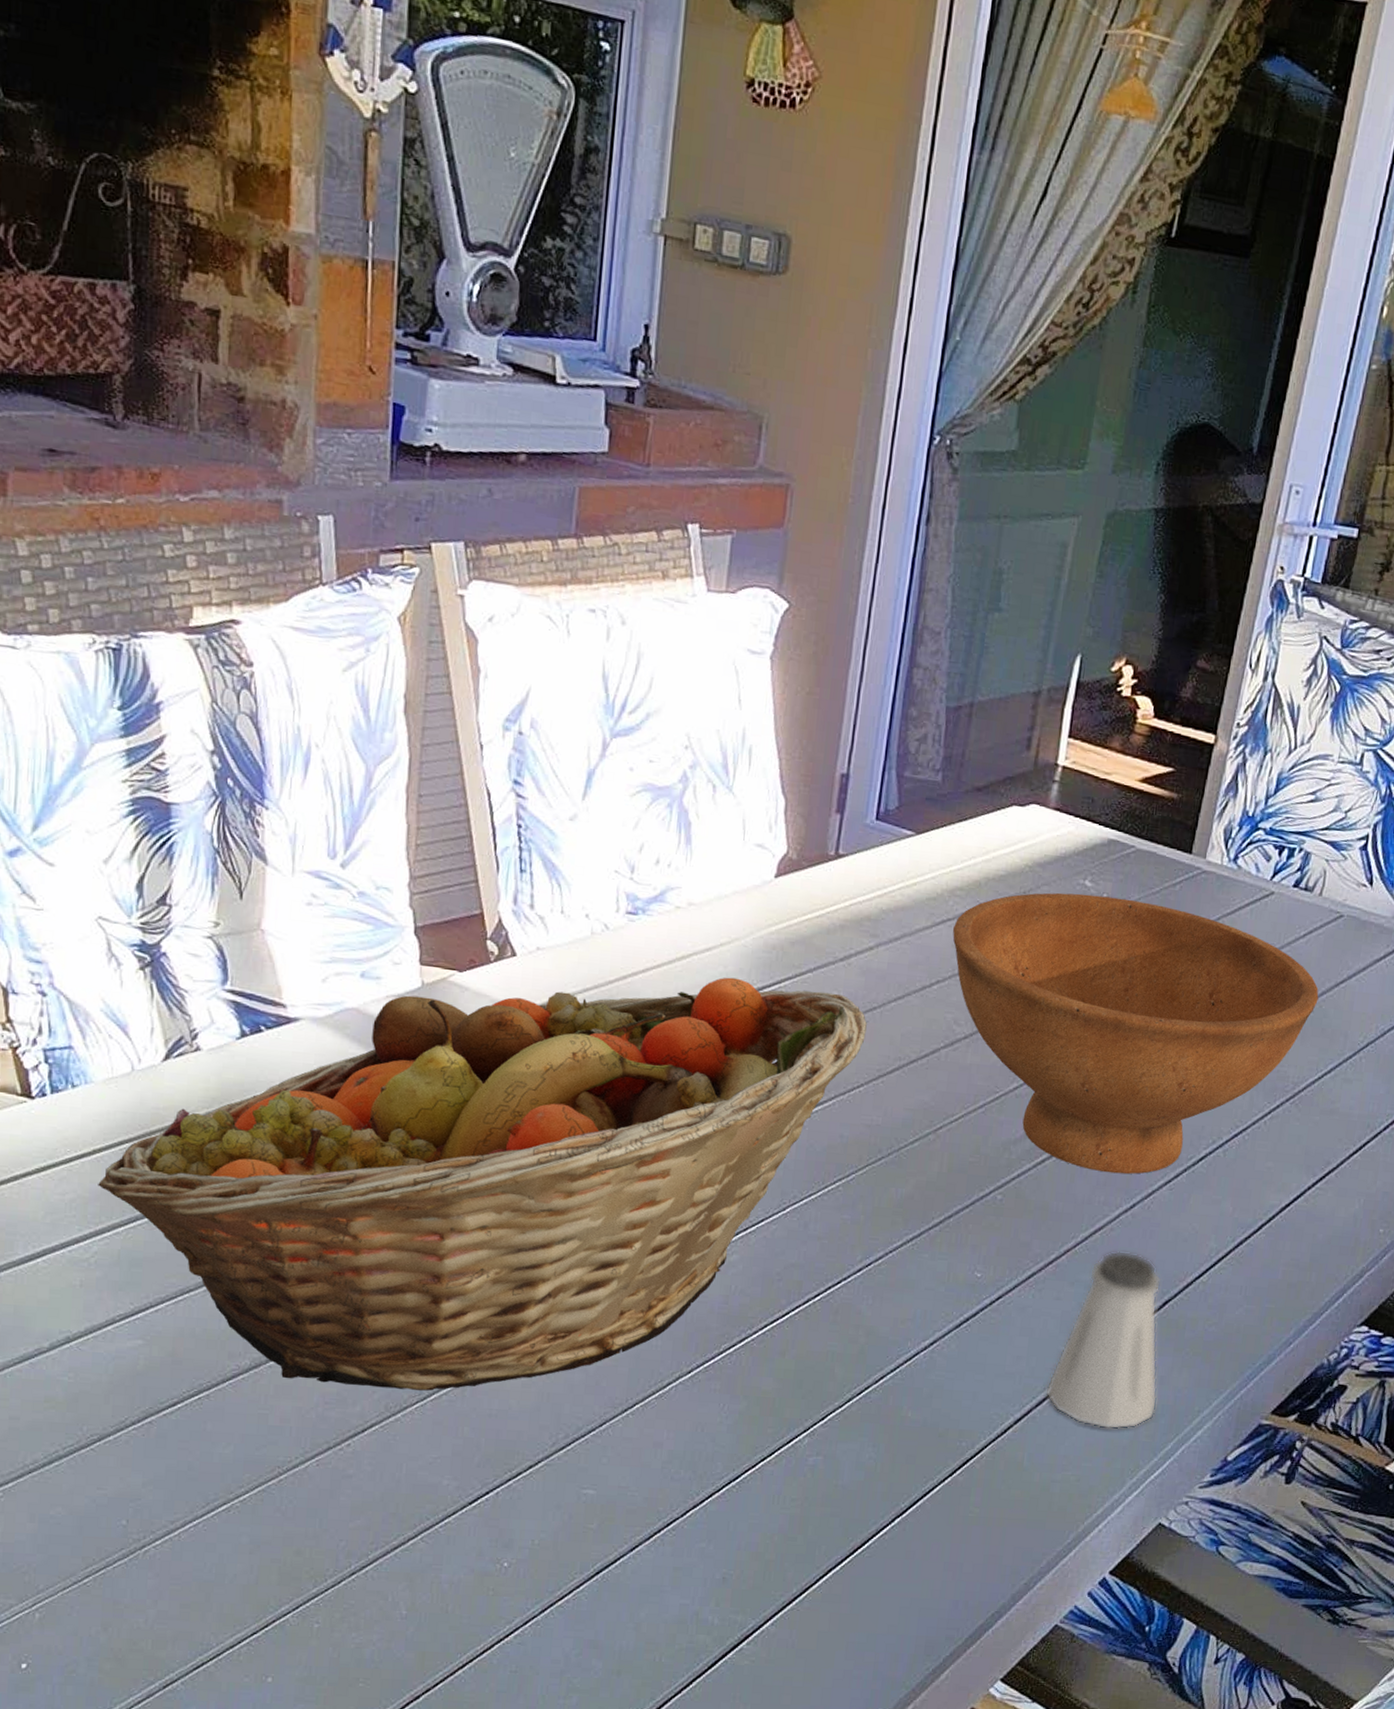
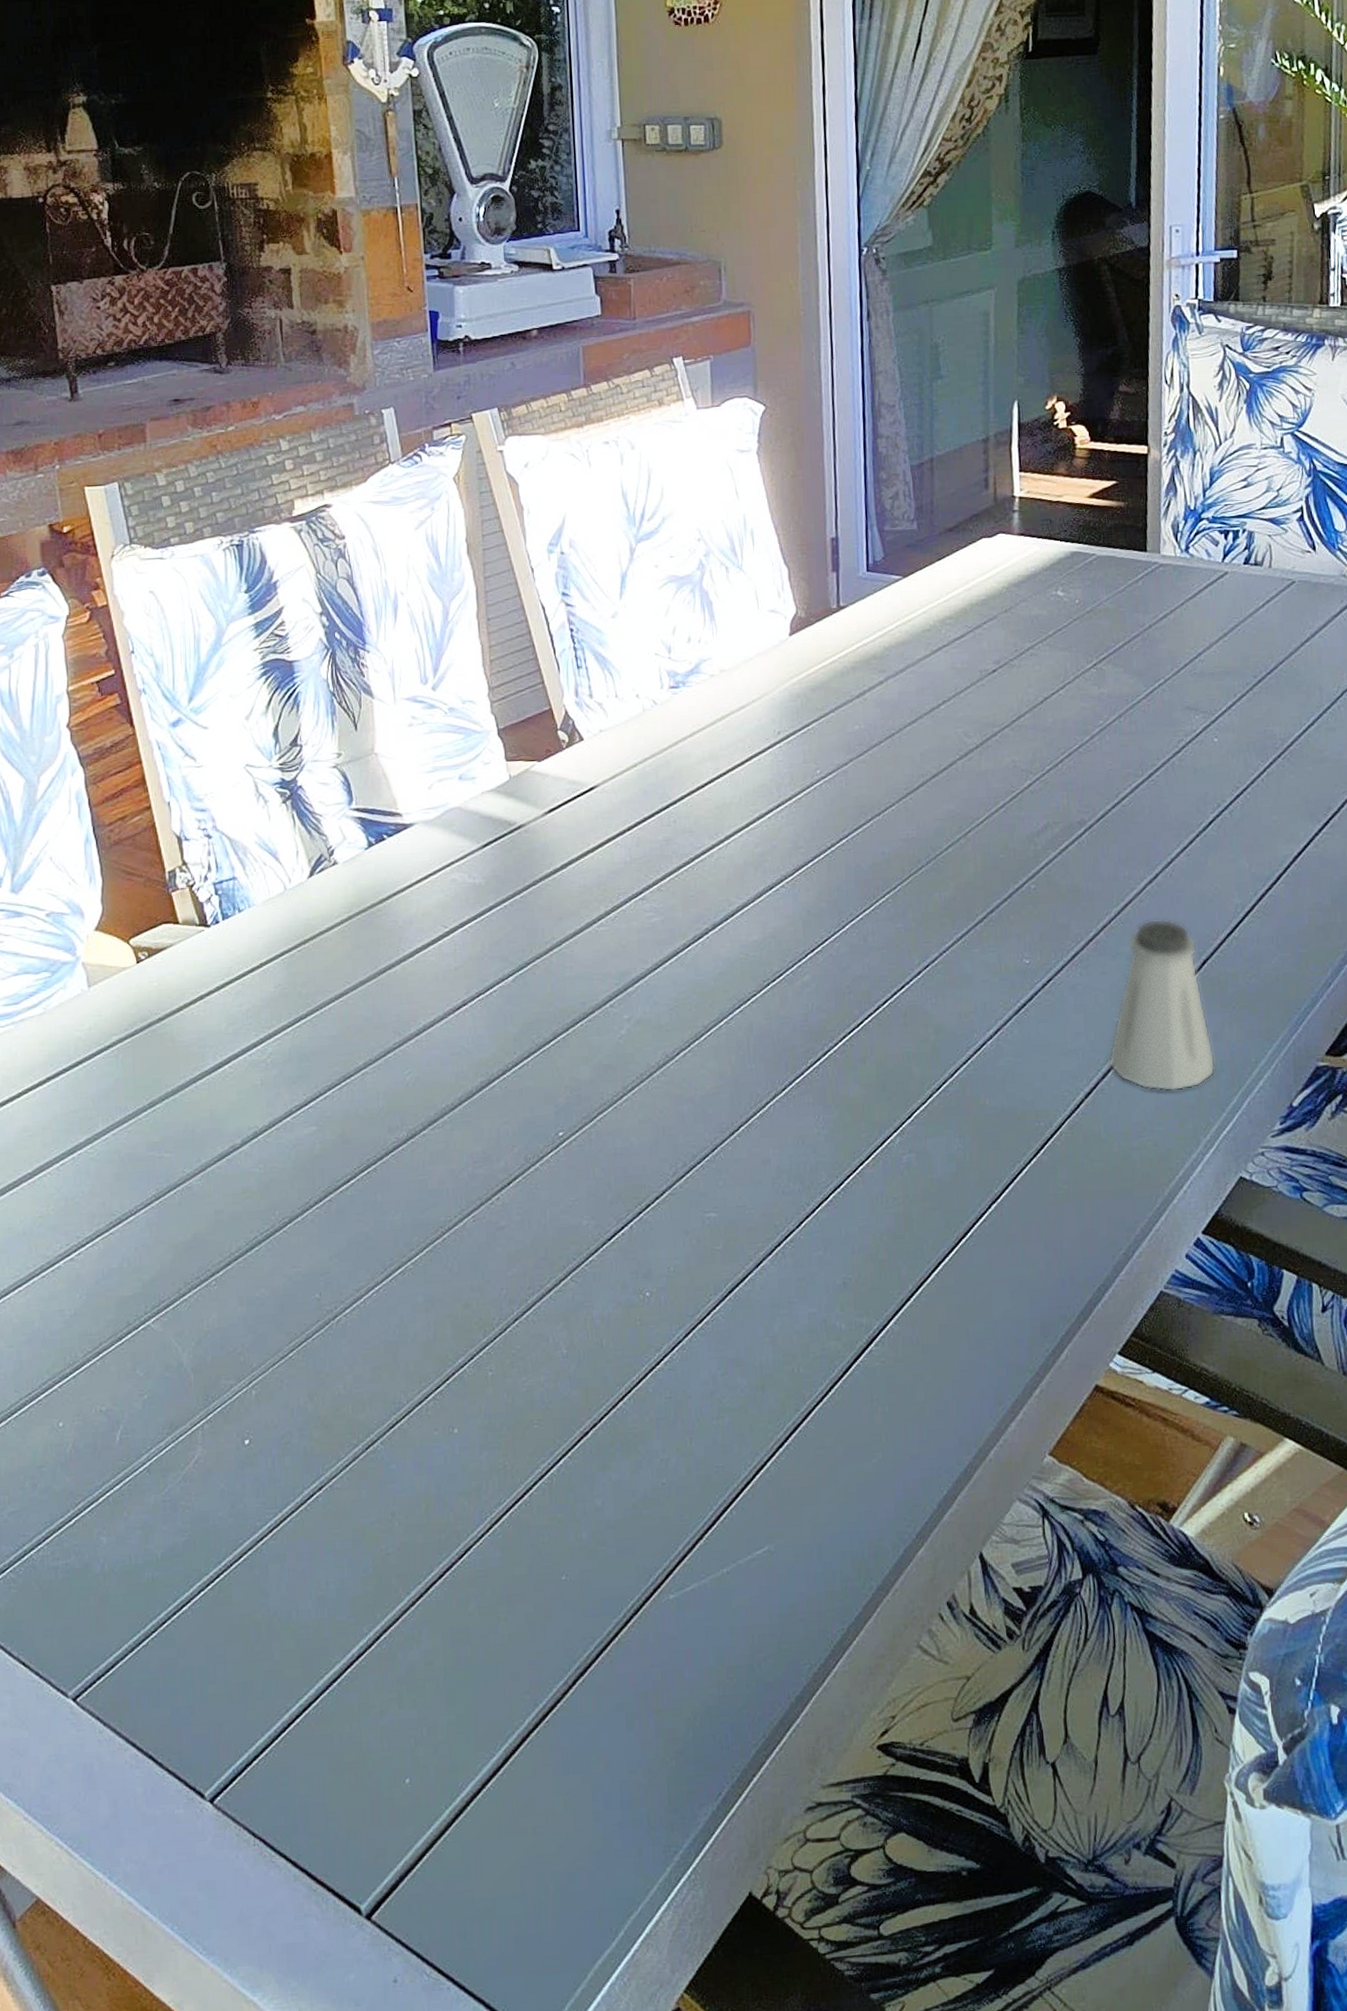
fruit basket: present [98,977,867,1391] -> none [267,727,890,1145]
bowl: present [952,892,1319,1174] -> none [949,600,1288,849]

